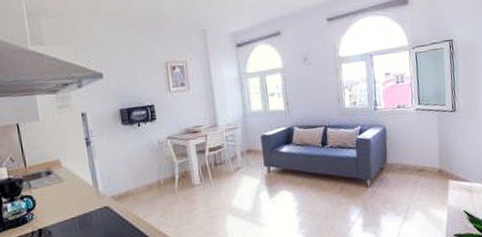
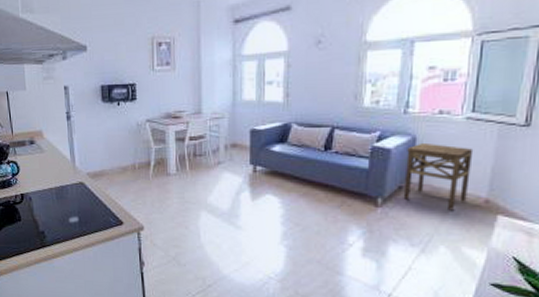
side table: none [381,131,427,182] -> present [403,142,474,211]

